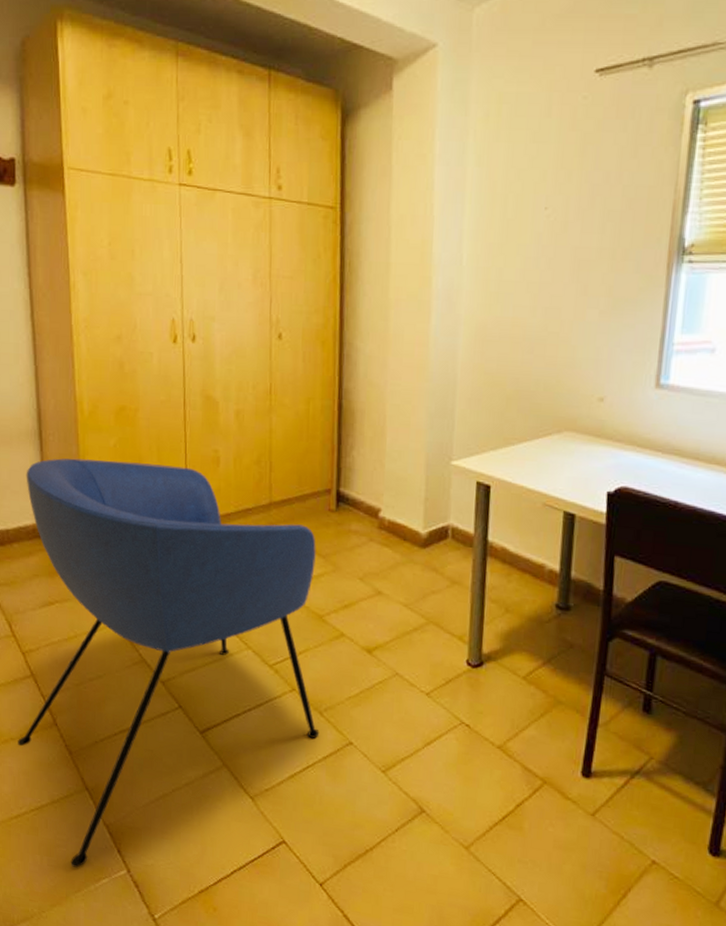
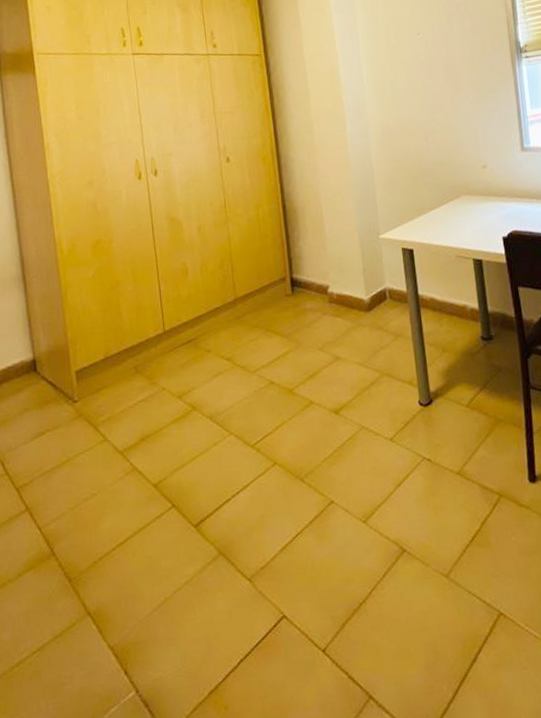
armchair: present [18,458,320,868] -> none [12,282,304,704]

